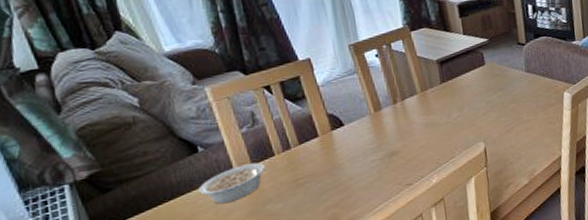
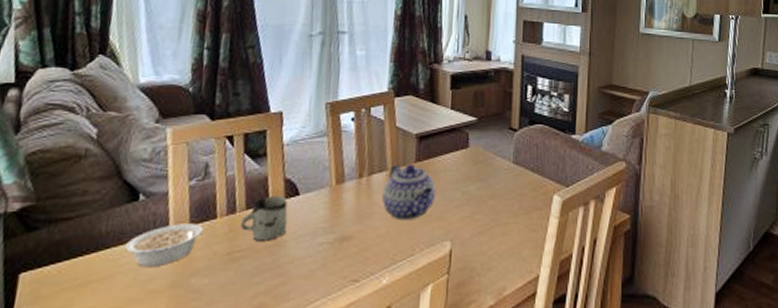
cup: none [297,128,340,168] -> present [240,196,288,241]
teapot: none [417,86,464,133] -> present [382,165,437,221]

